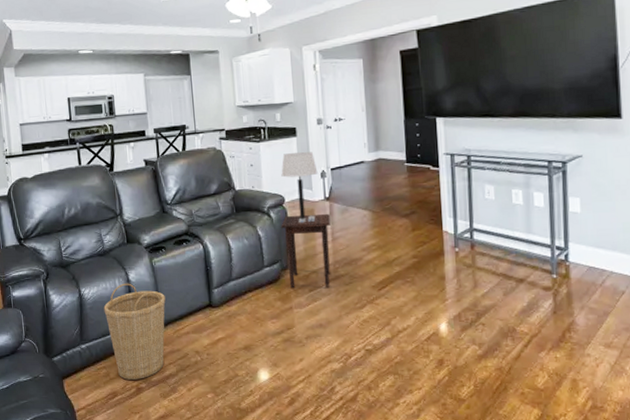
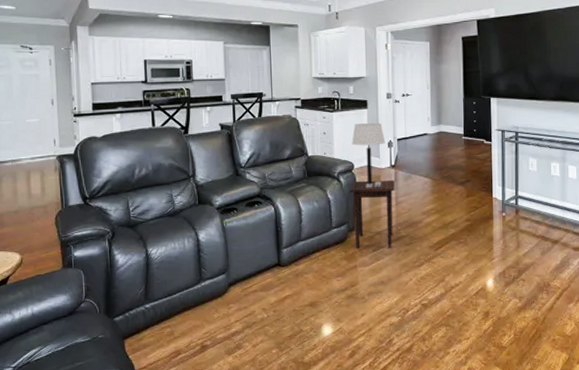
basket: present [103,283,166,380] -> none [171,243,235,338]

